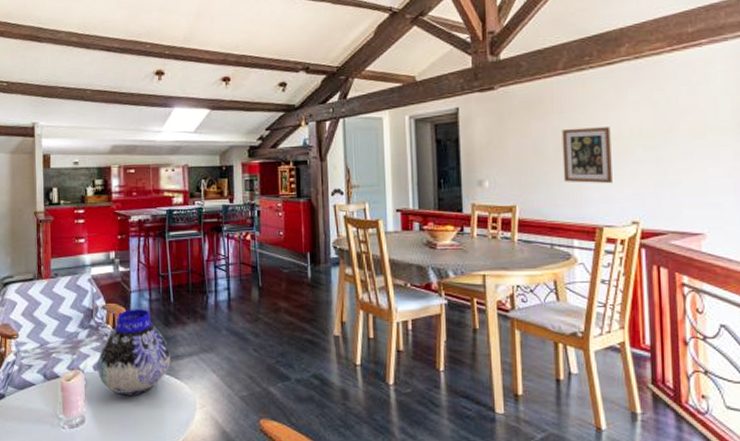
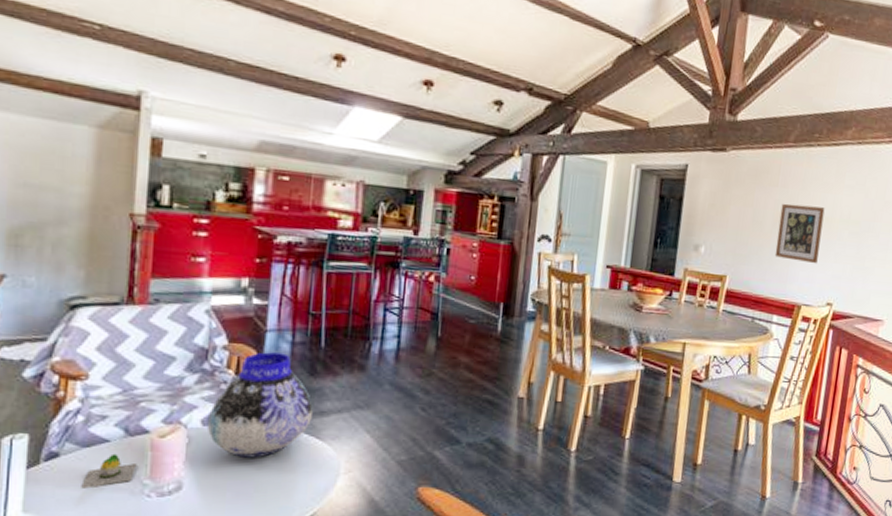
decorative egg: none [20,394,54,422] -> present [81,453,137,489]

